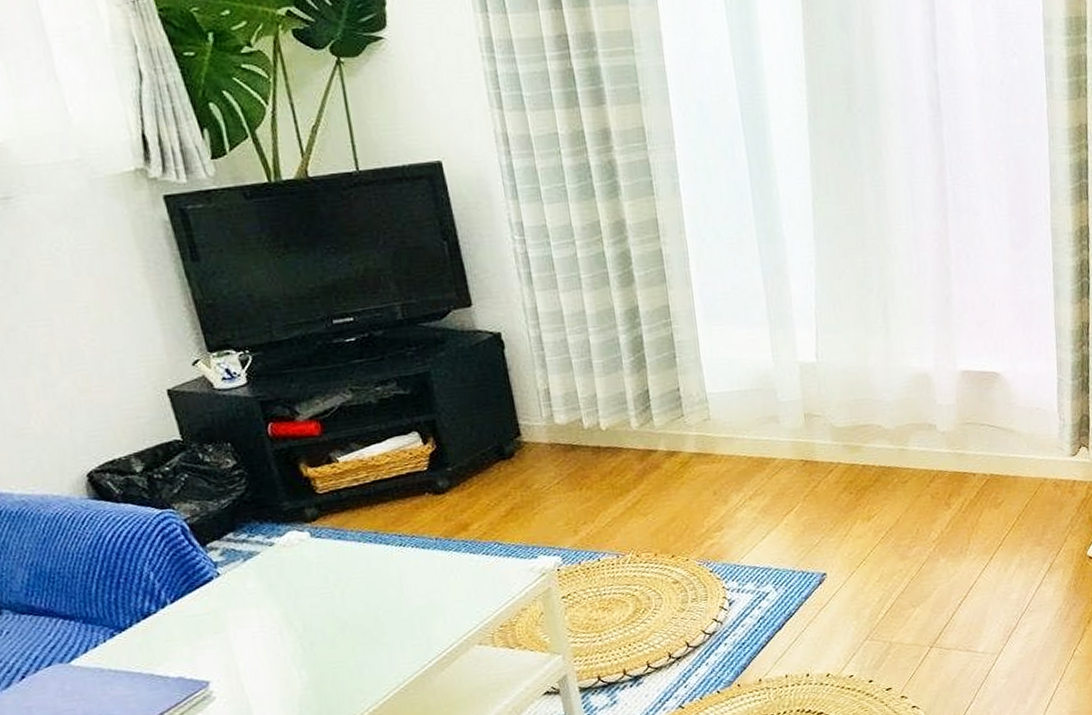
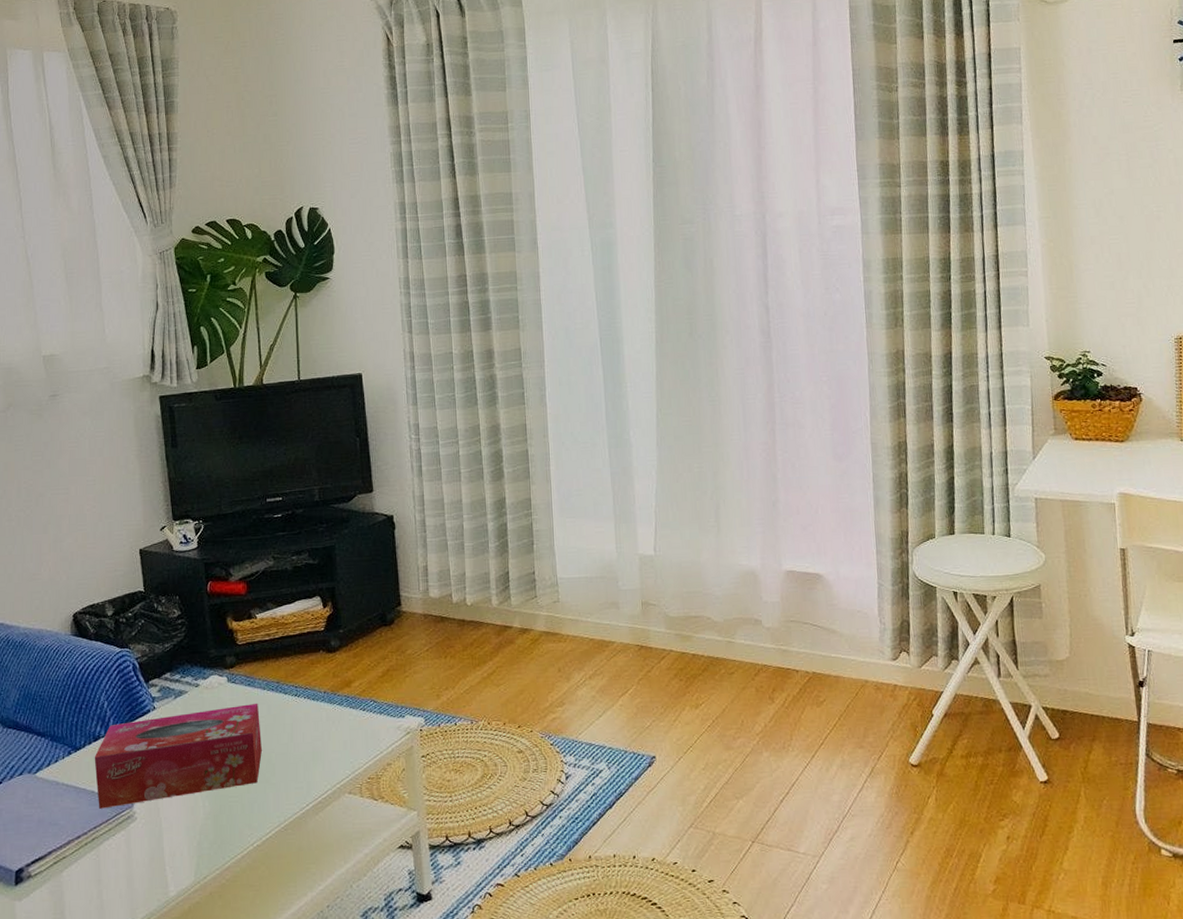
tissue box: none [146,557,366,693] -> present [94,703,262,809]

